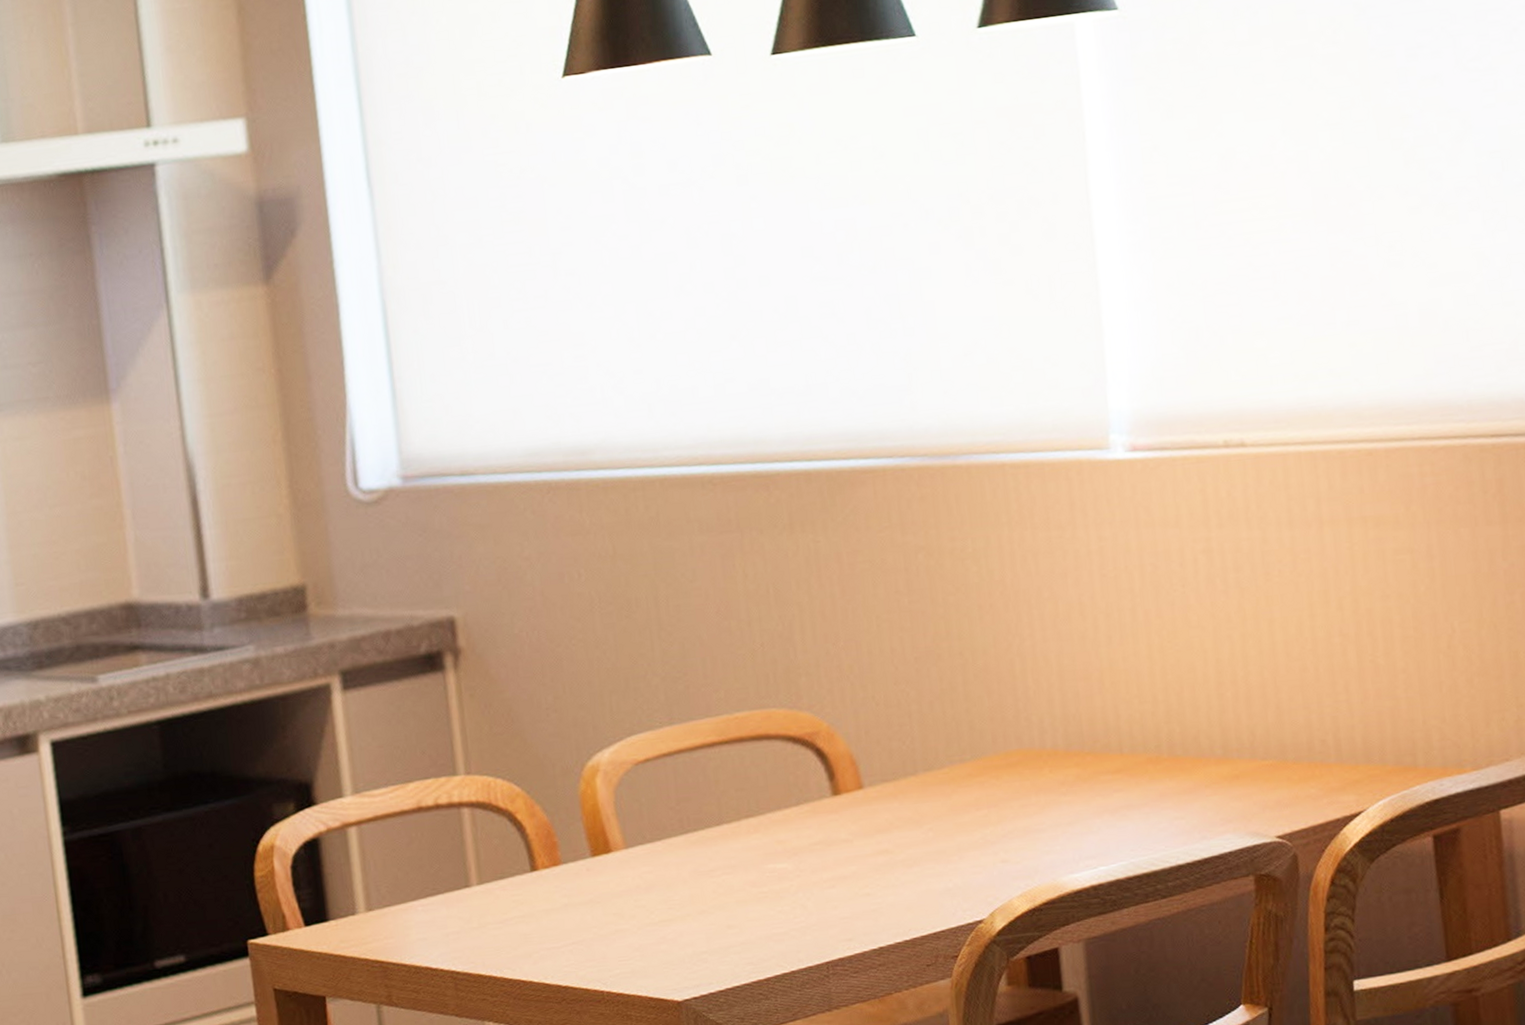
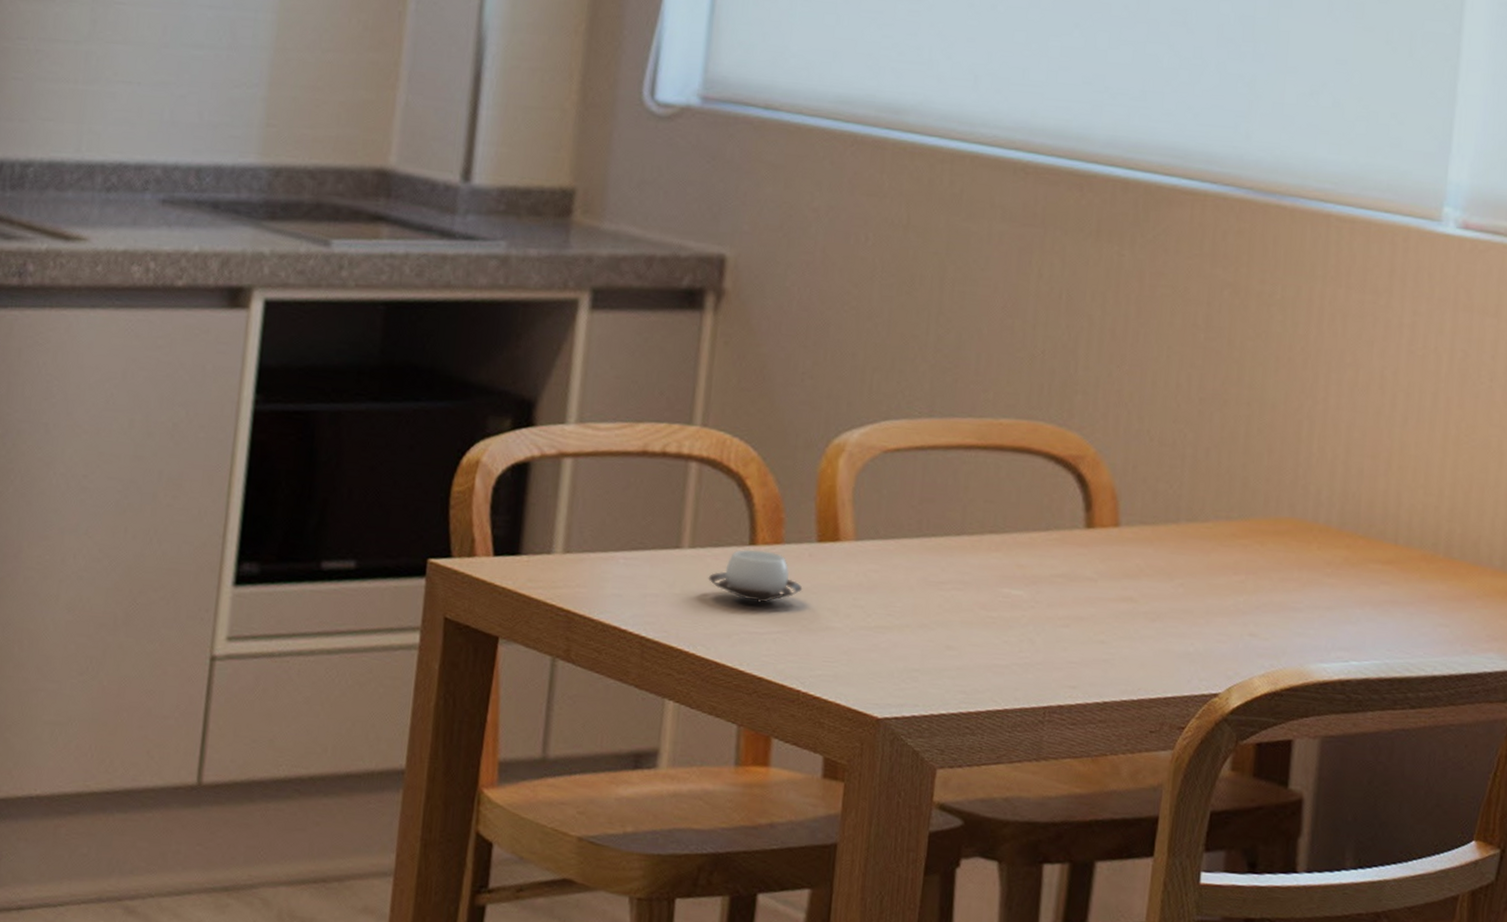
cup: none [500,874,587,922] -> present [708,549,803,604]

